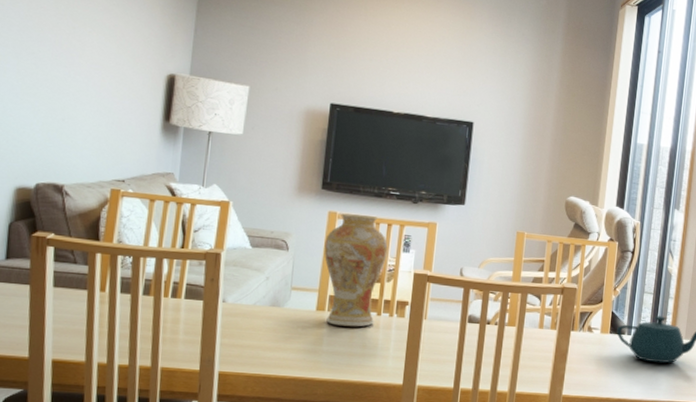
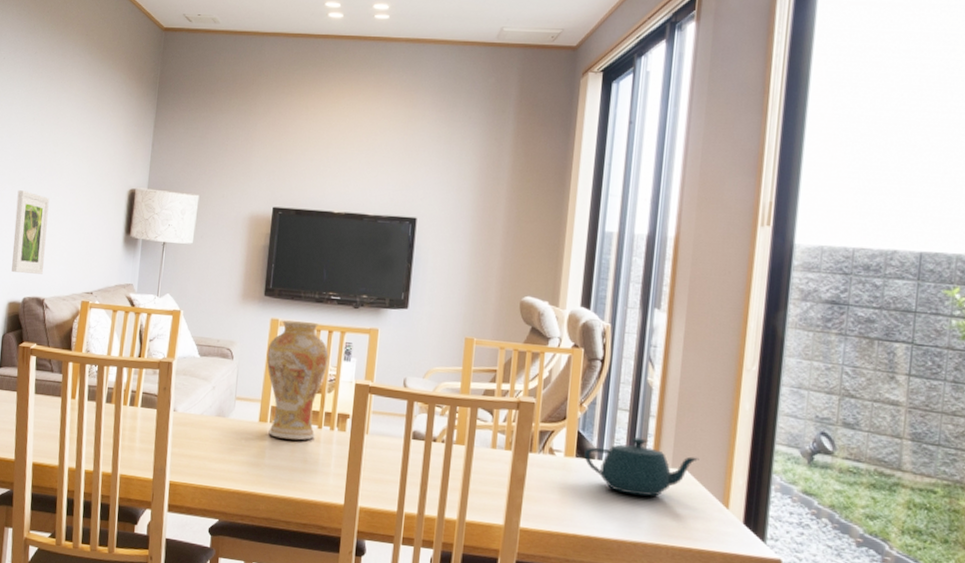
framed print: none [20,65,68,159] -> present [12,190,49,274]

